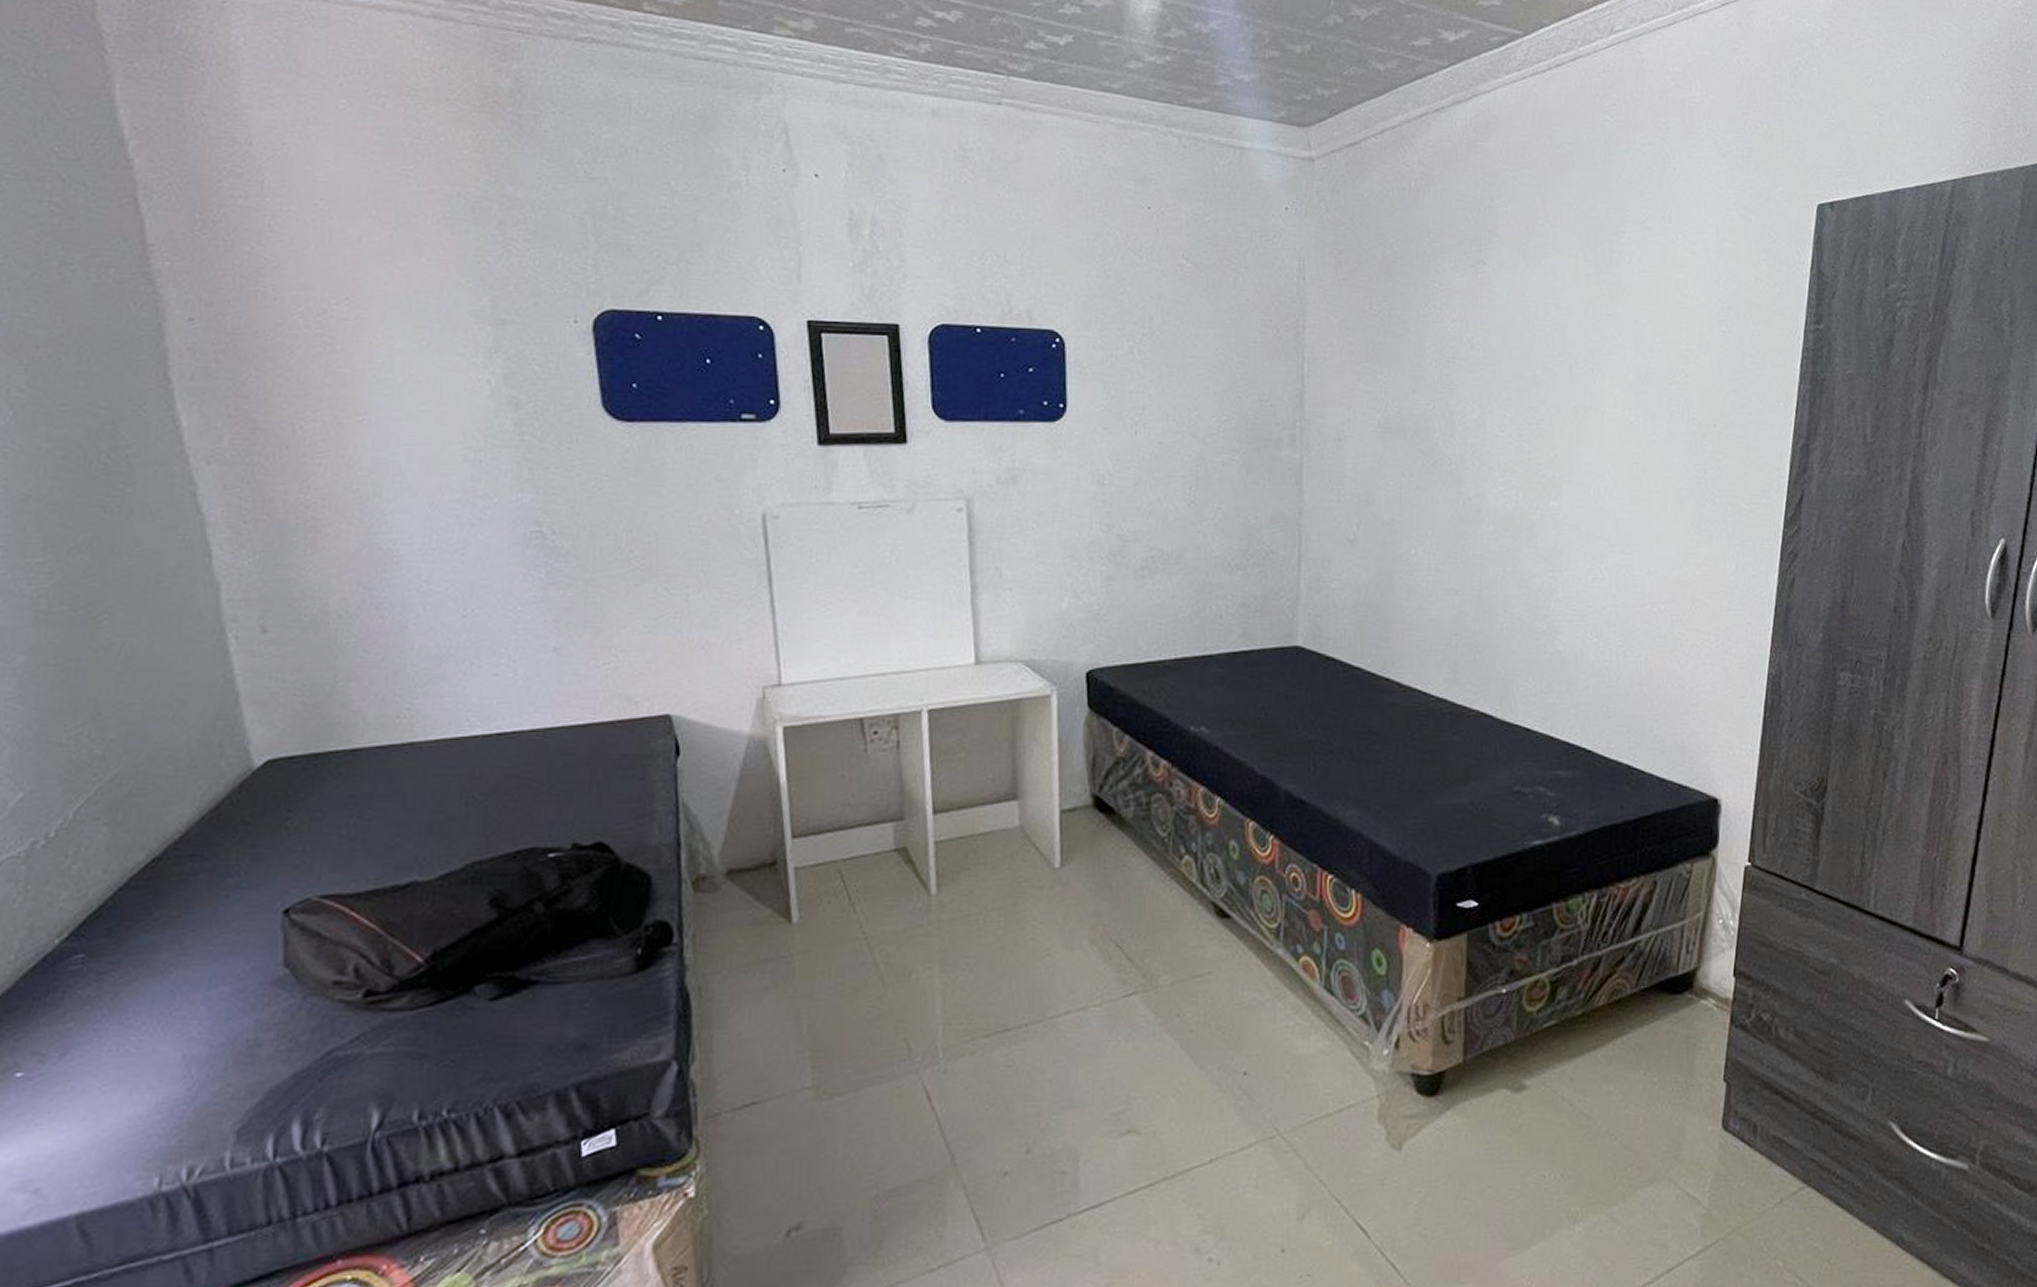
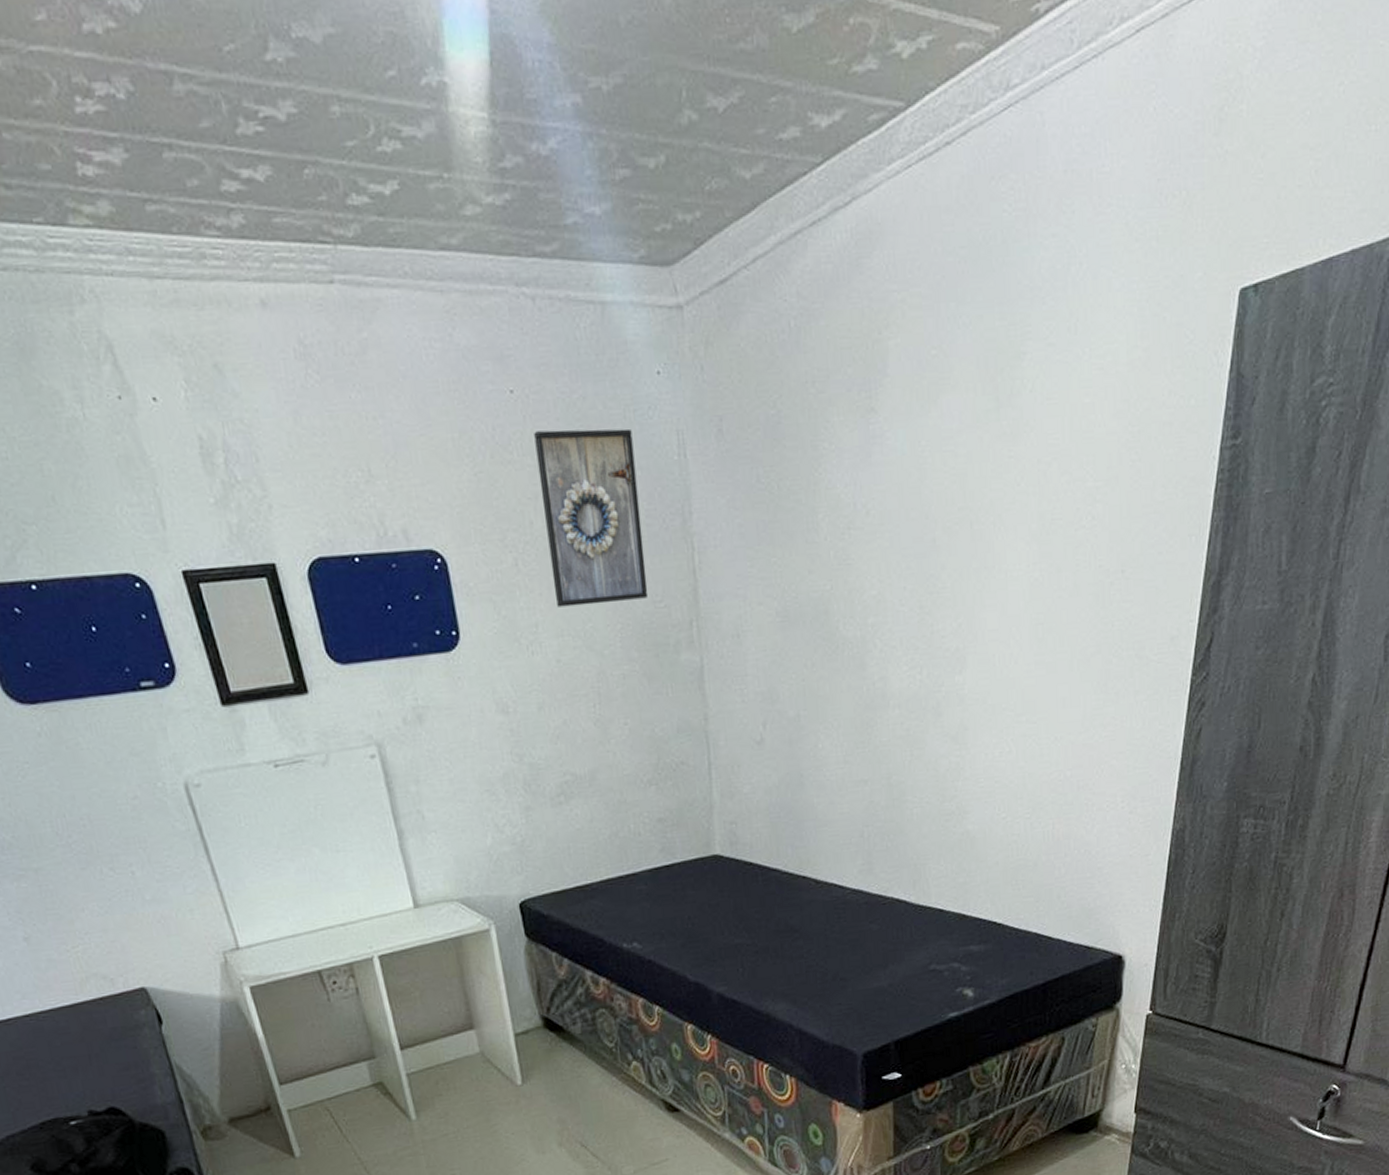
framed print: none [1164,243,1256,397] -> present [534,428,649,607]

